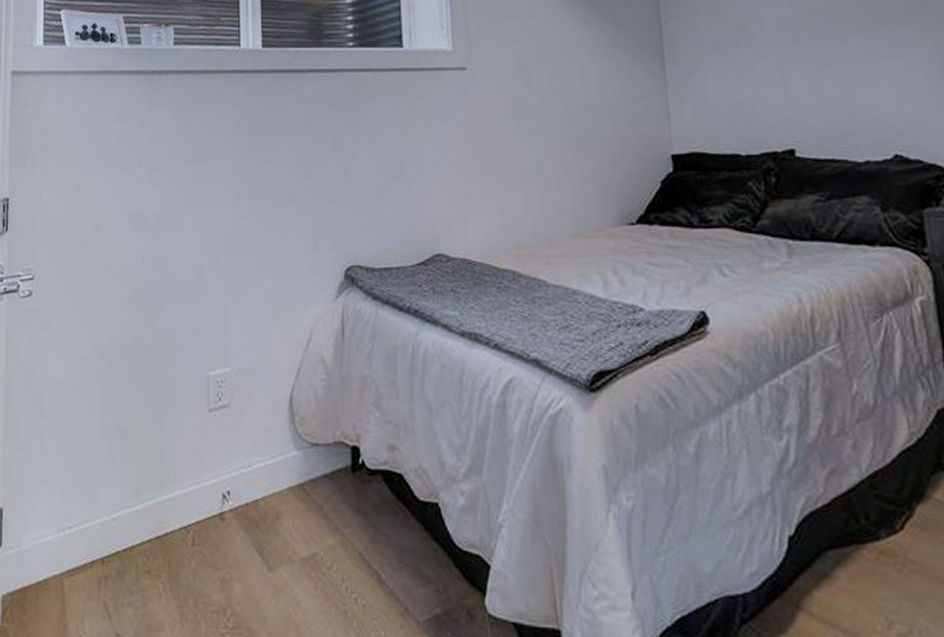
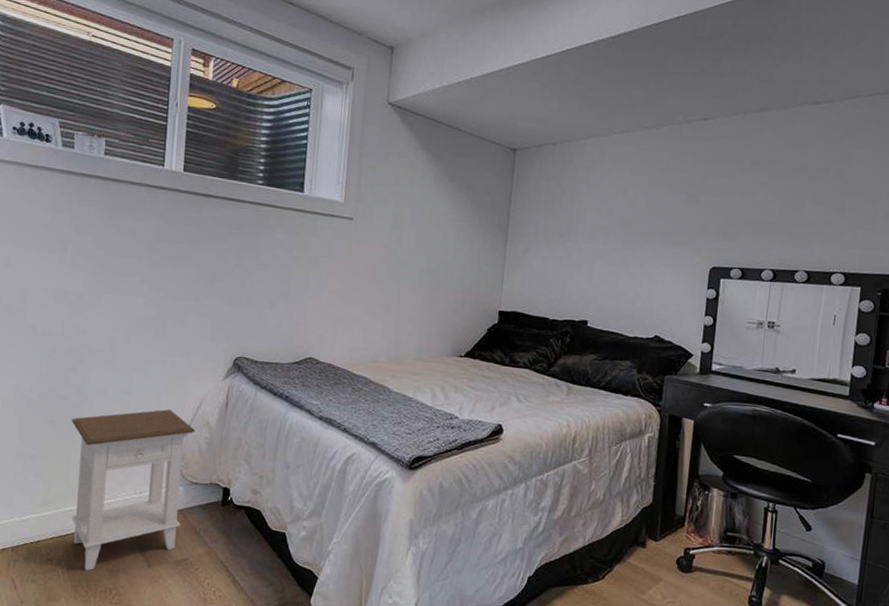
nightstand: none [160,348,309,584] -> present [71,409,196,571]

